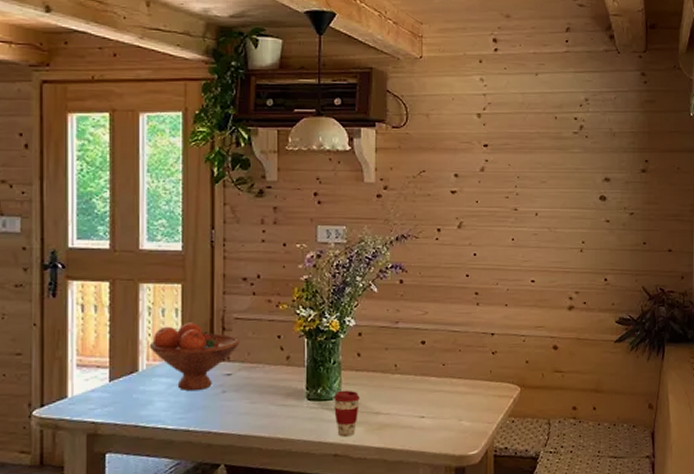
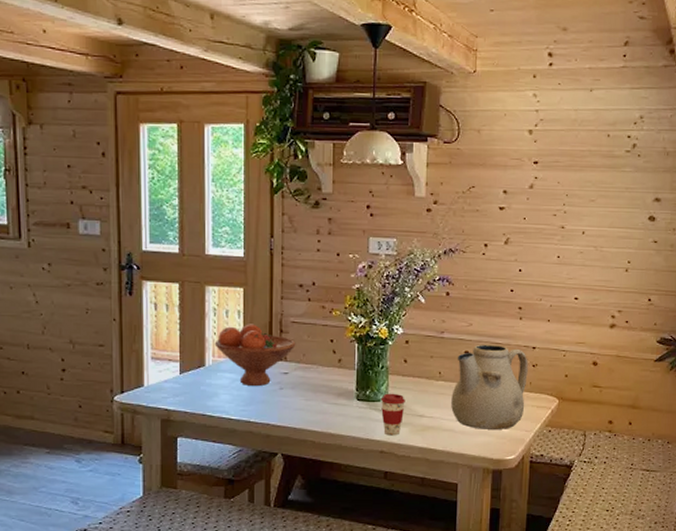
teapot: none [409,332,487,424] -> present [451,344,528,429]

